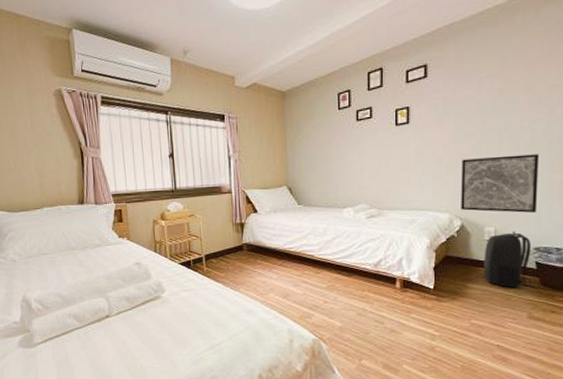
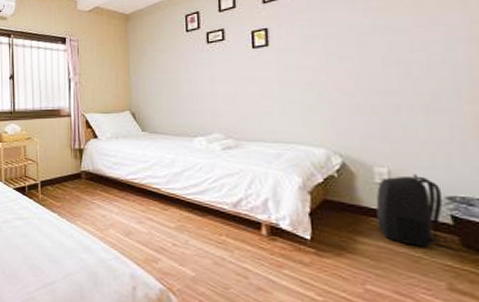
wall art: present [461,154,540,214] -> none [337,81,445,153]

